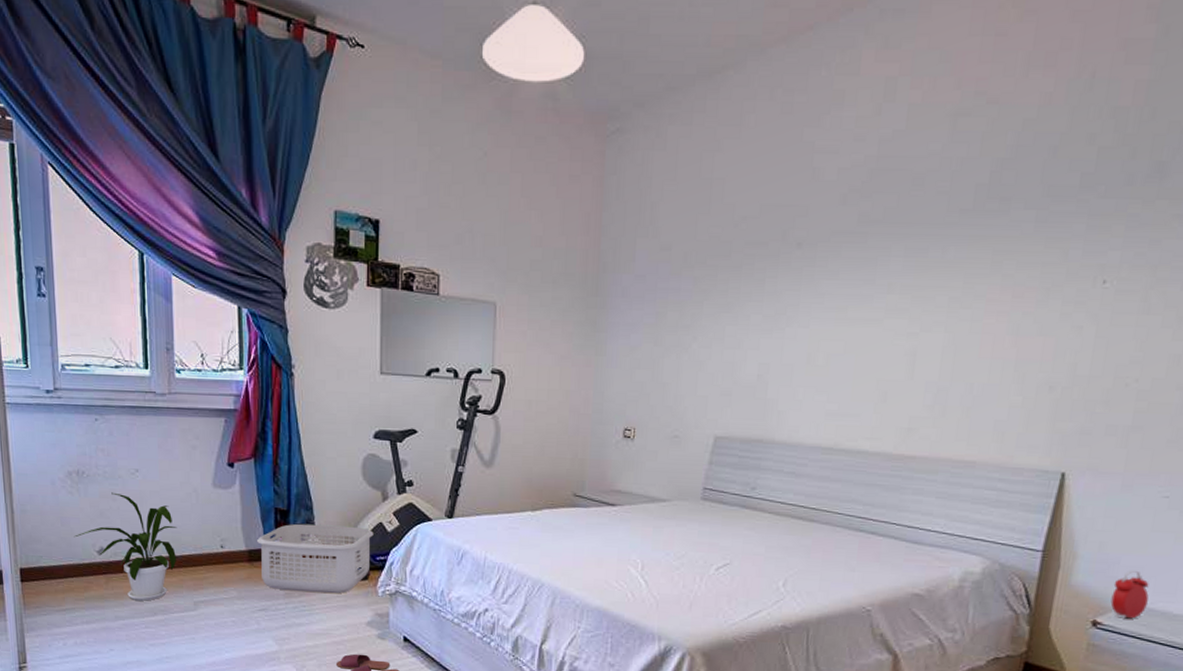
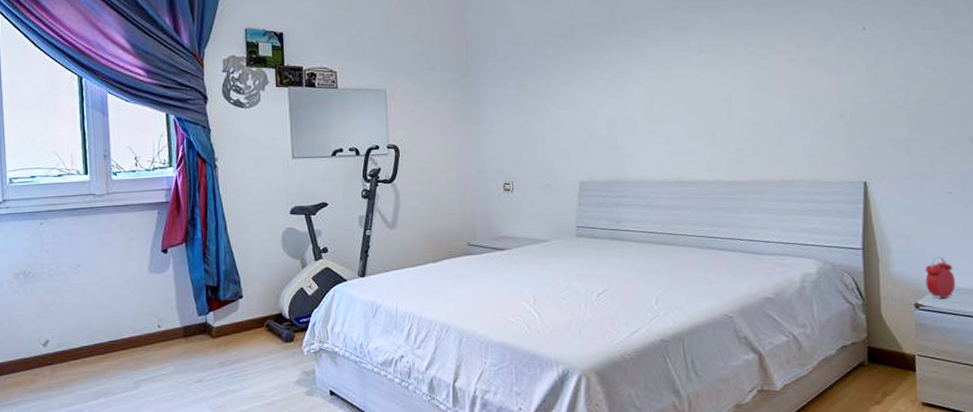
house plant: present [74,492,177,601] -> none [20,287,117,387]
clothes hamper: present [257,523,374,594] -> none [191,294,296,361]

